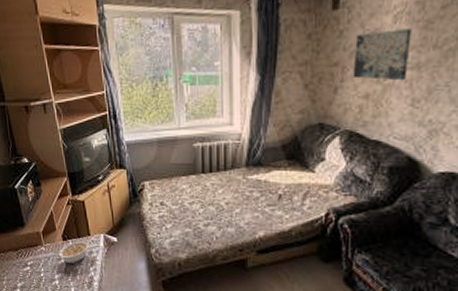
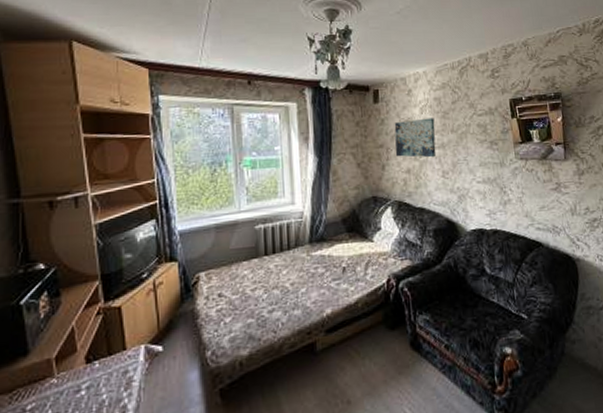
legume: present [52,241,89,264] -> none [68,358,123,395]

